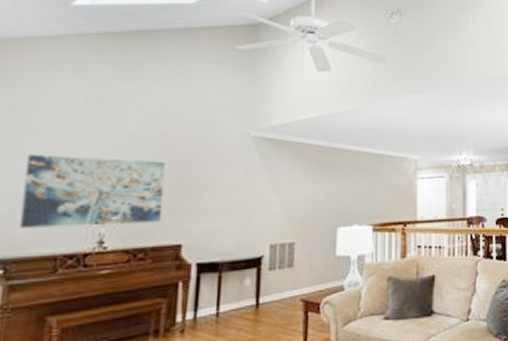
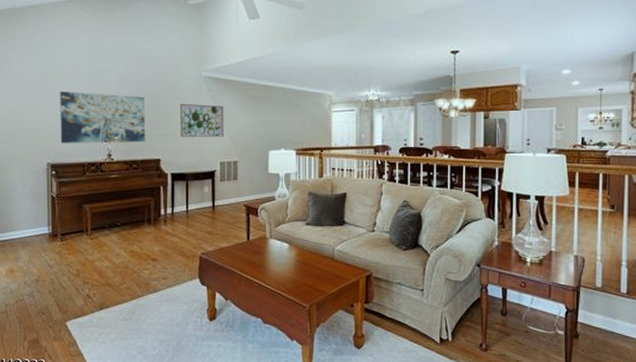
wall art: none [214,170,279,215] -> present [180,103,224,138]

